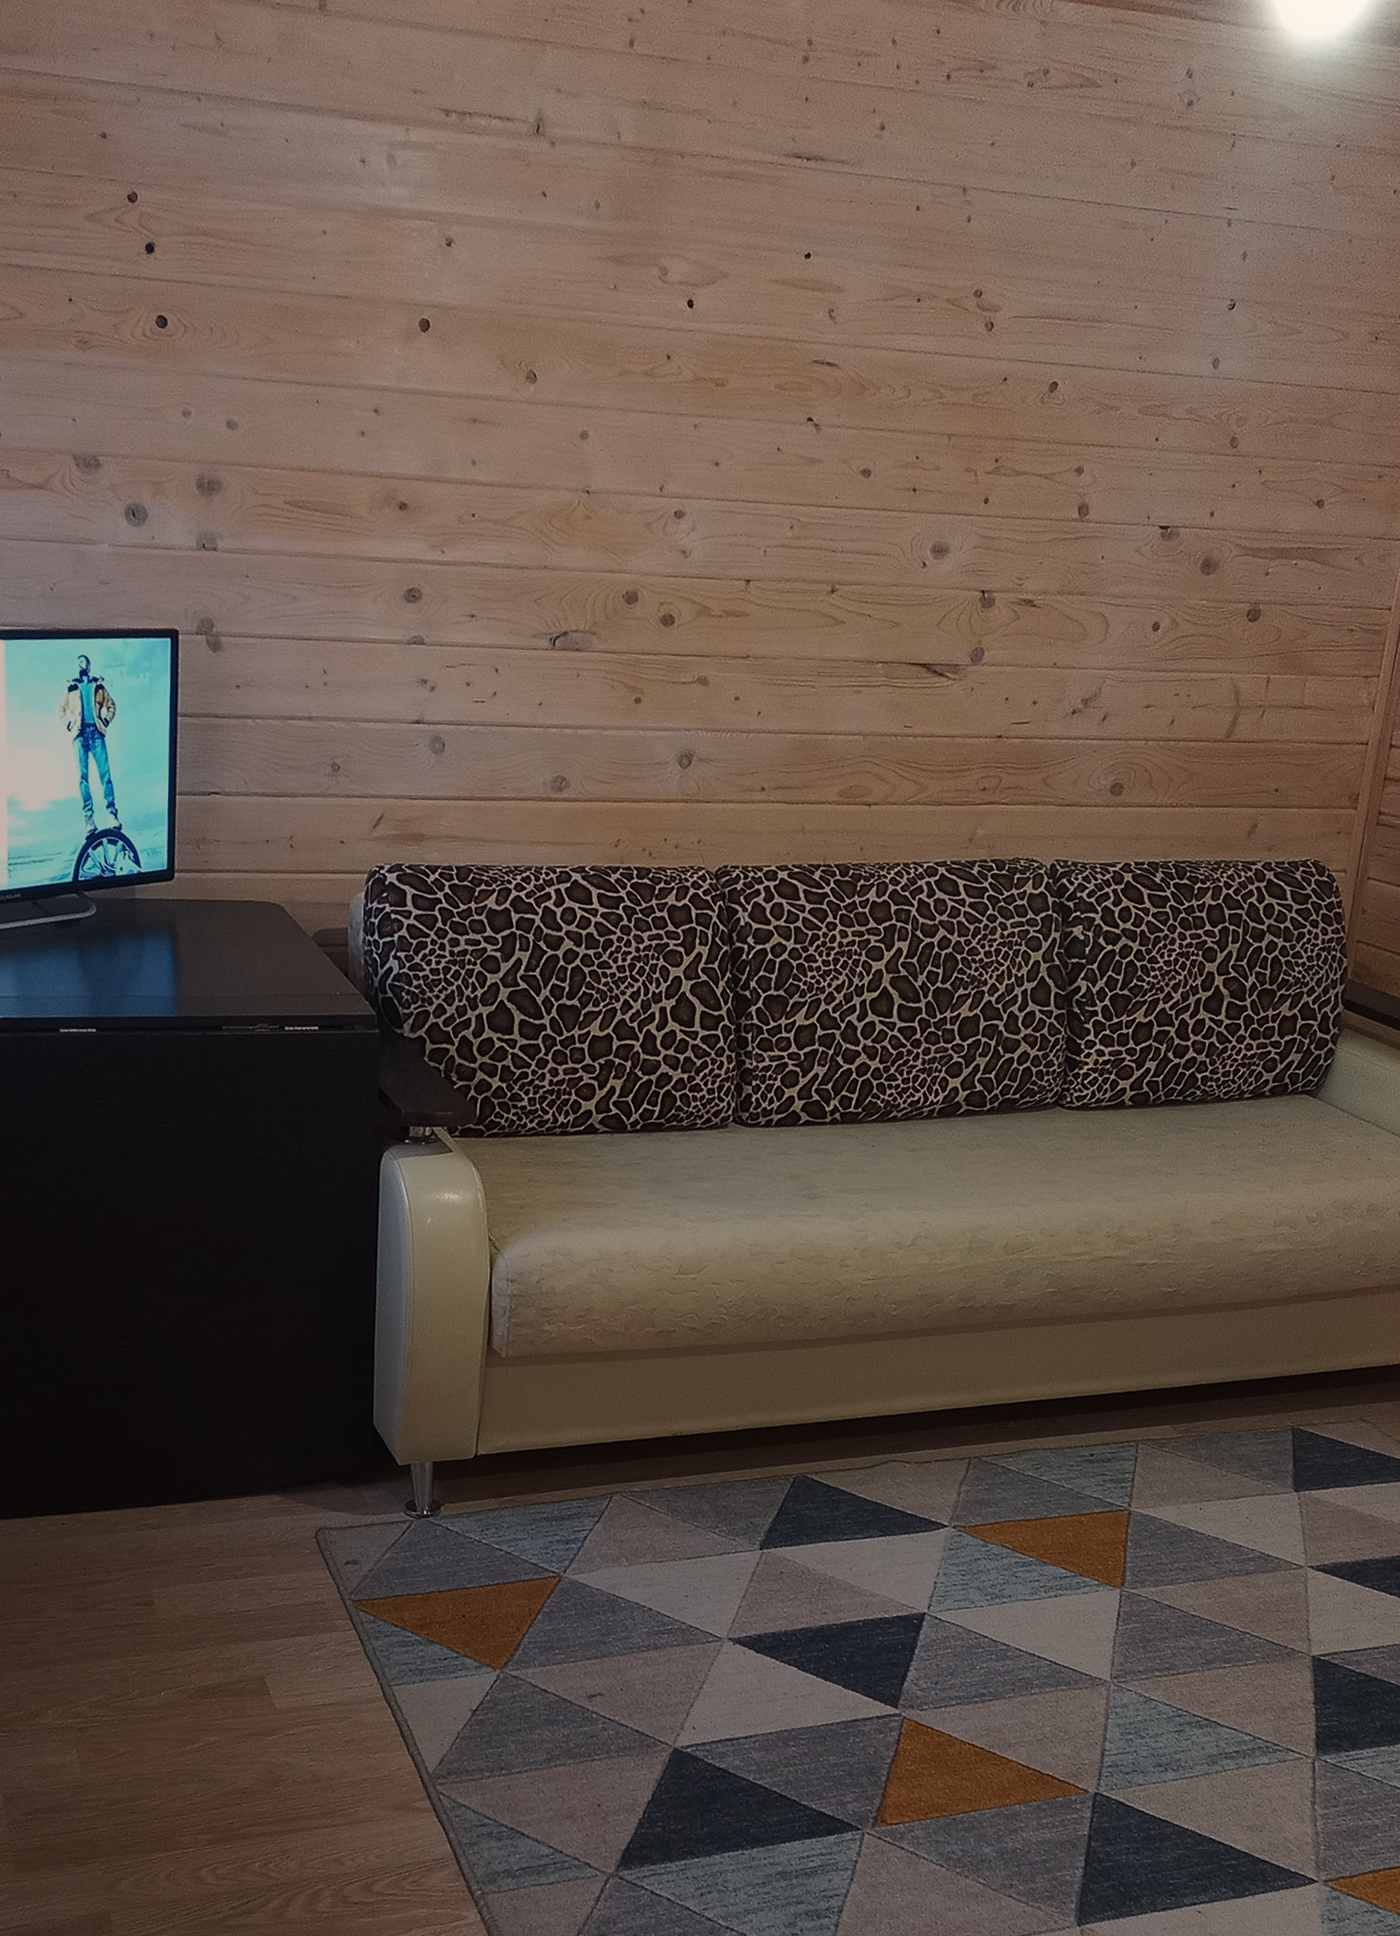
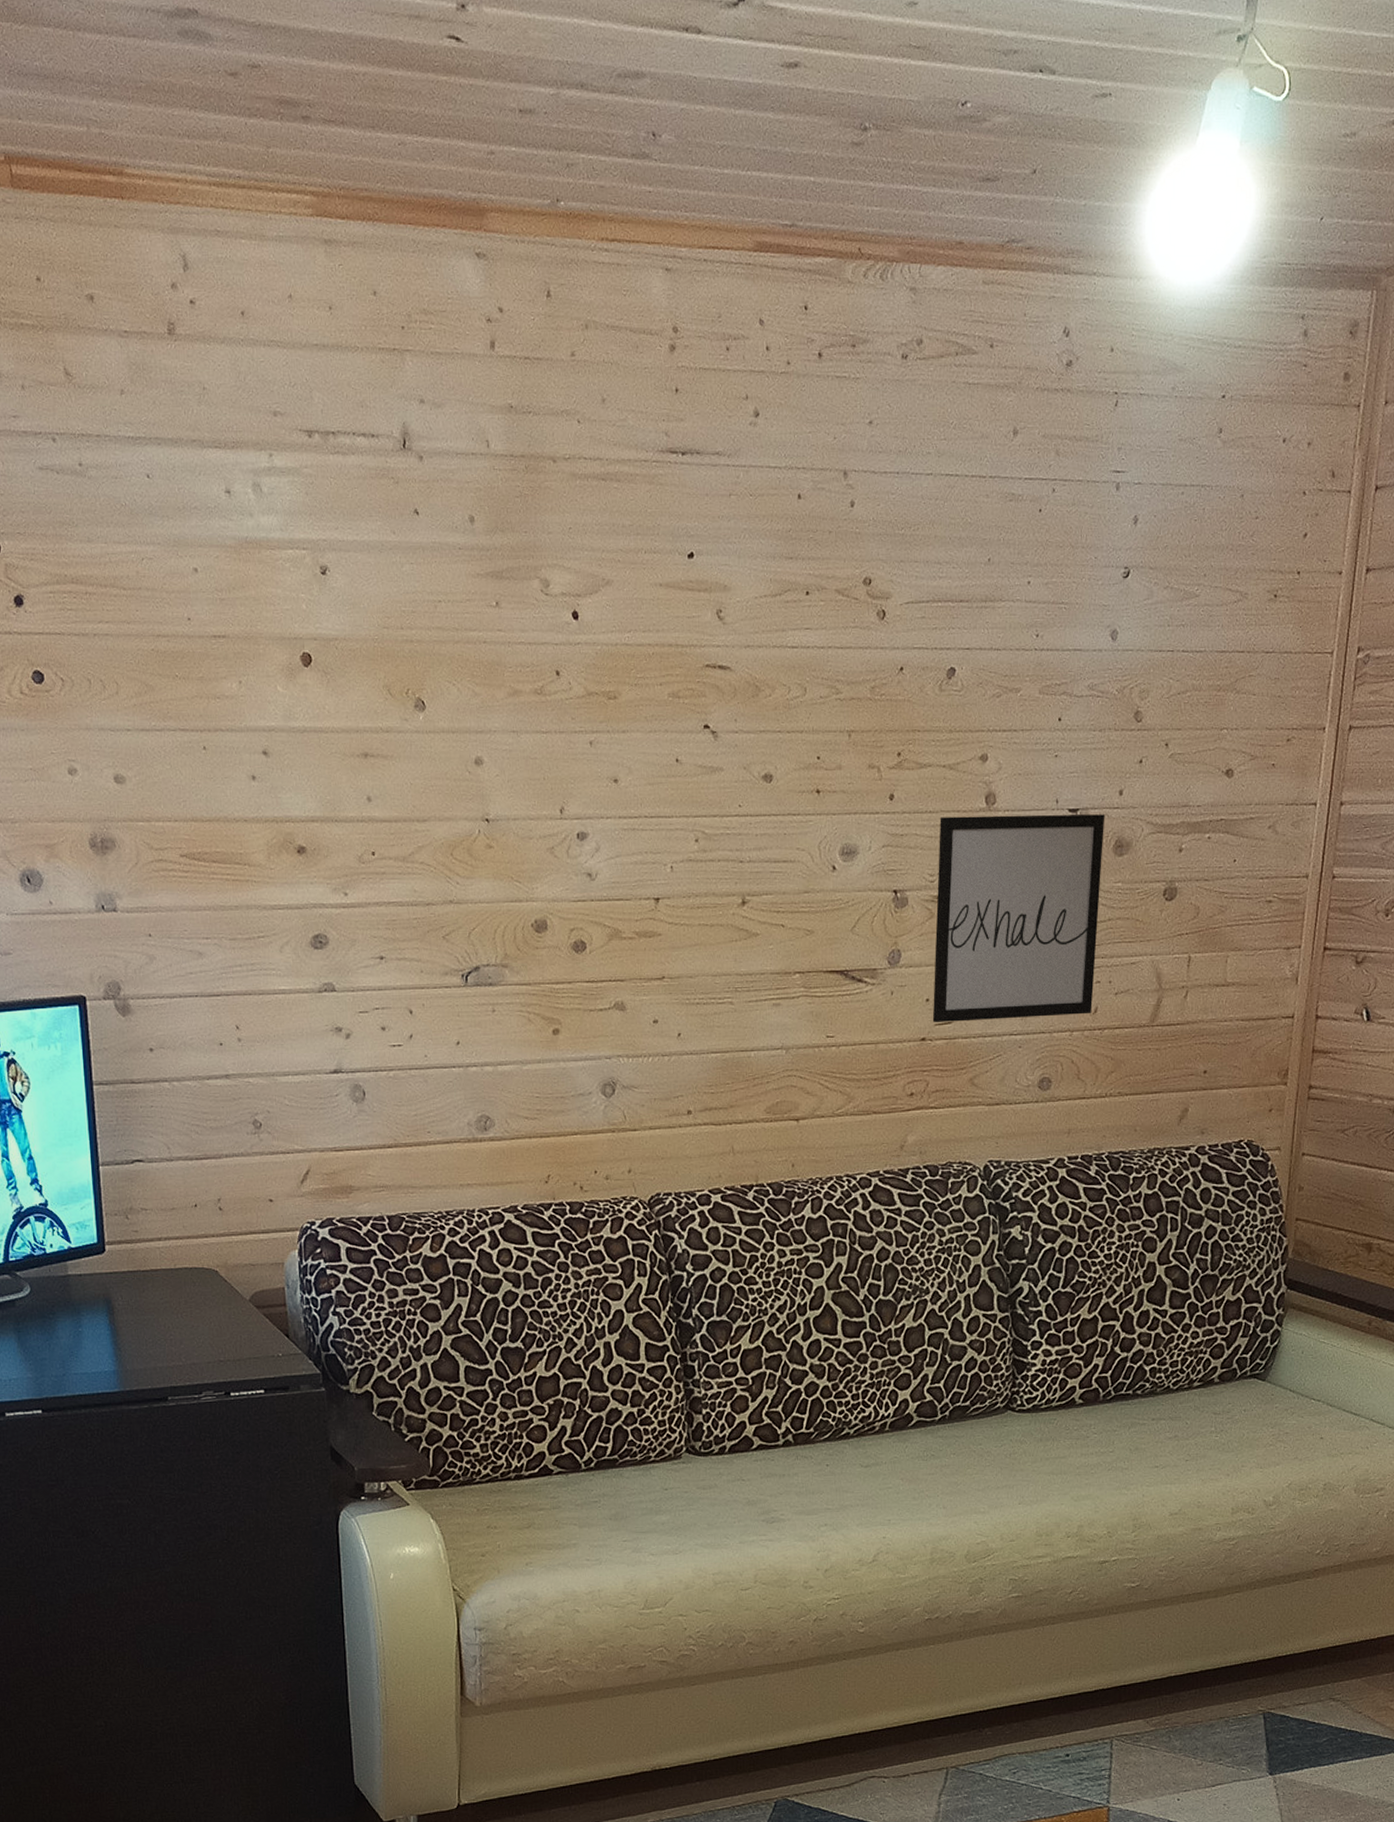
wall art: none [1010,523,1195,725] -> present [932,814,1105,1022]

